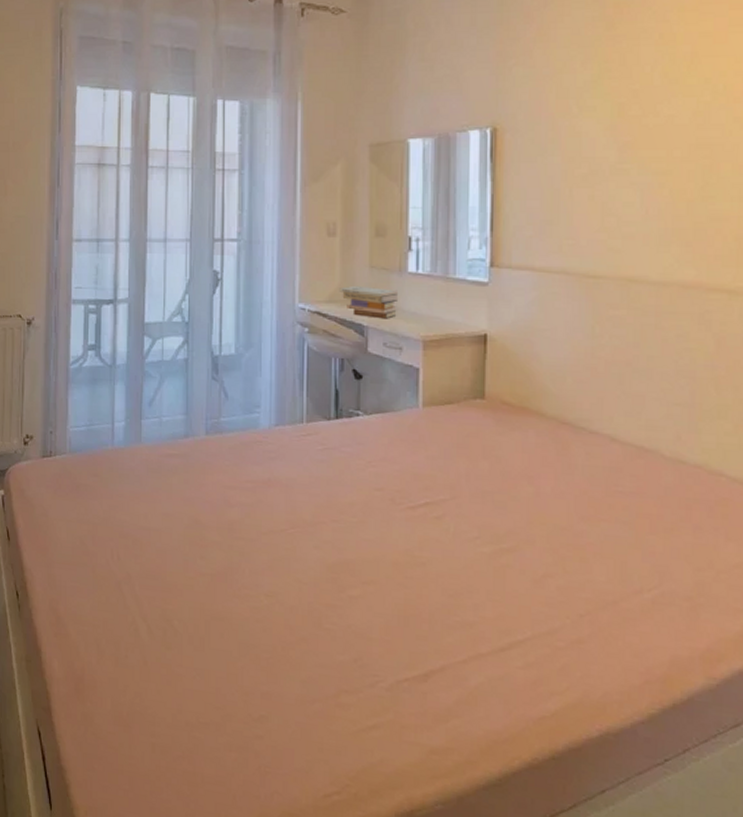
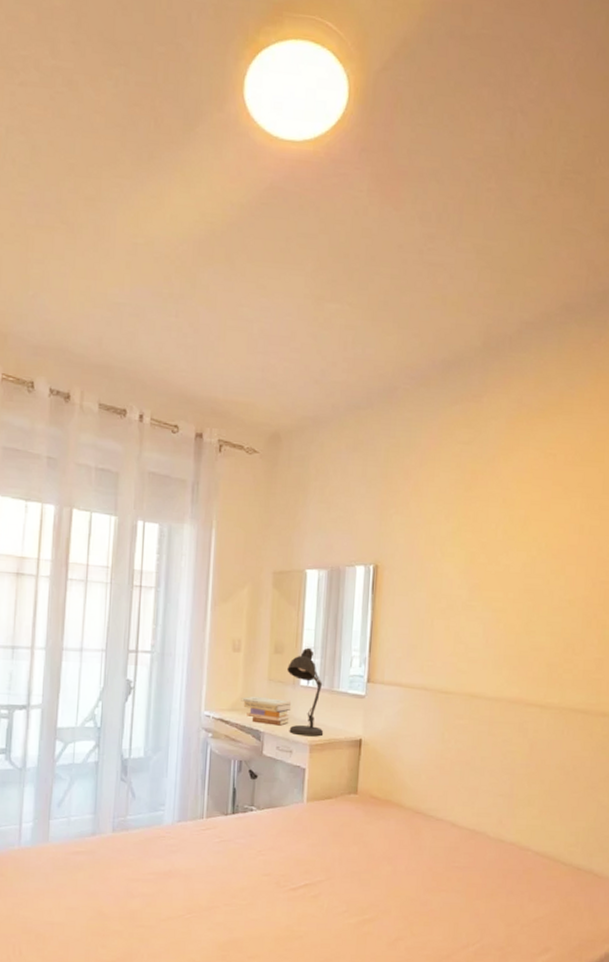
desk lamp: none [392,228,439,332] -> present [287,647,324,737]

